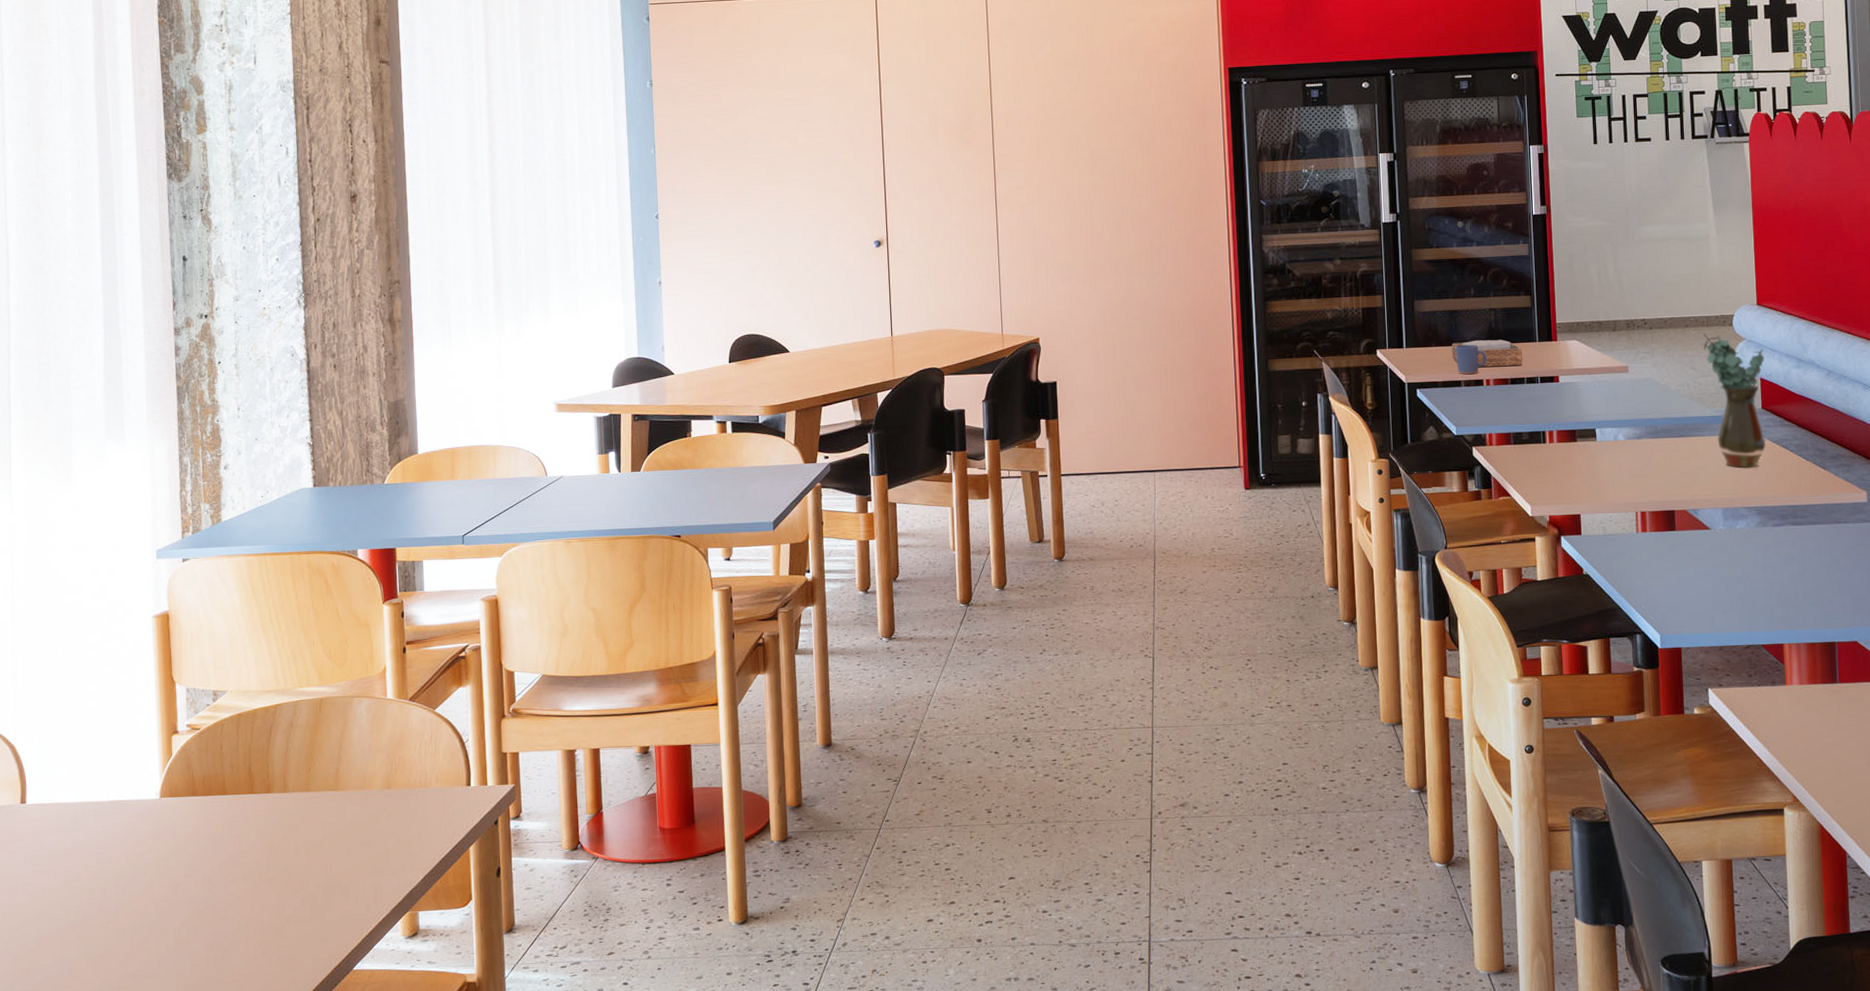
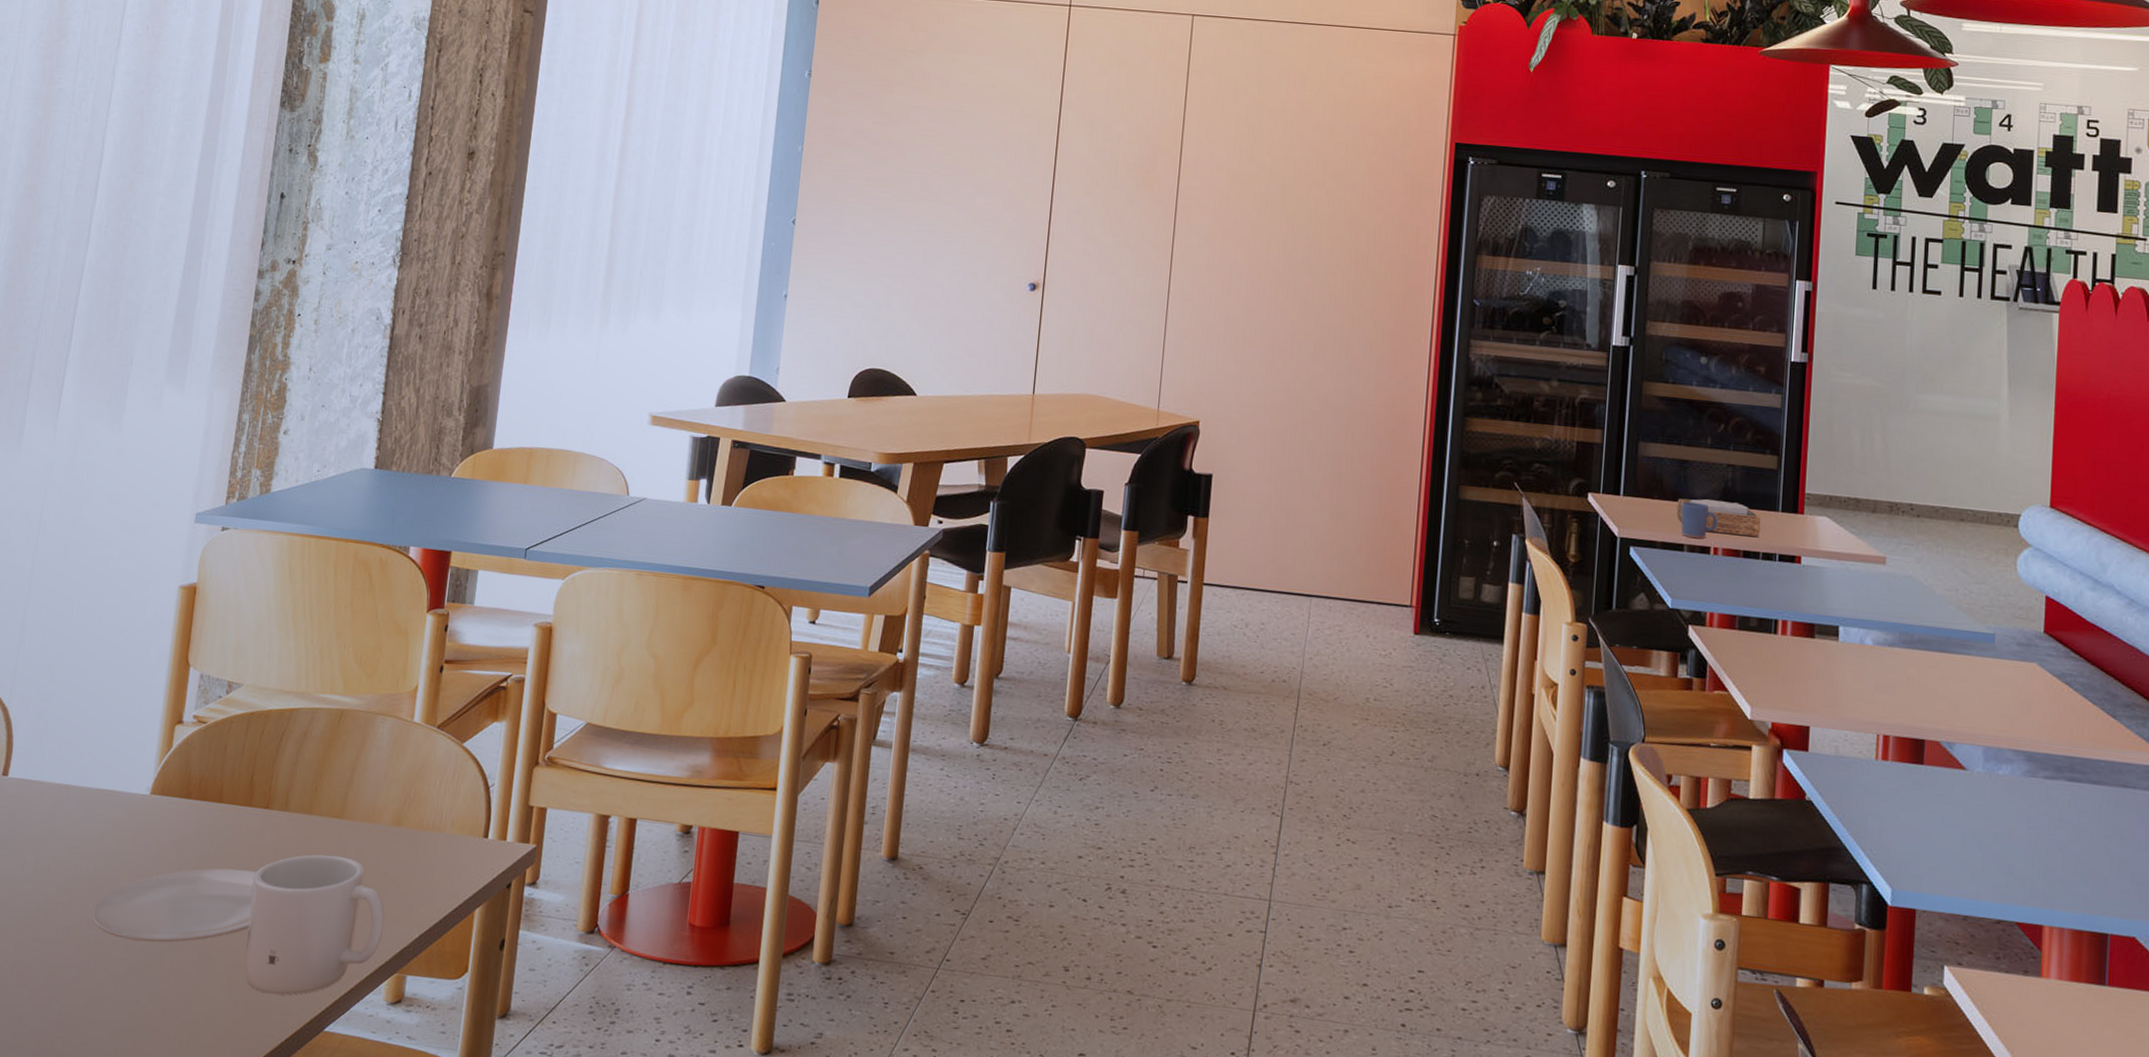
plate: none [126,847,270,924] -> present [91,868,256,943]
mug: none [266,822,391,947] -> present [245,854,385,995]
vase: present [1703,333,1766,468] -> none [1979,531,2053,704]

